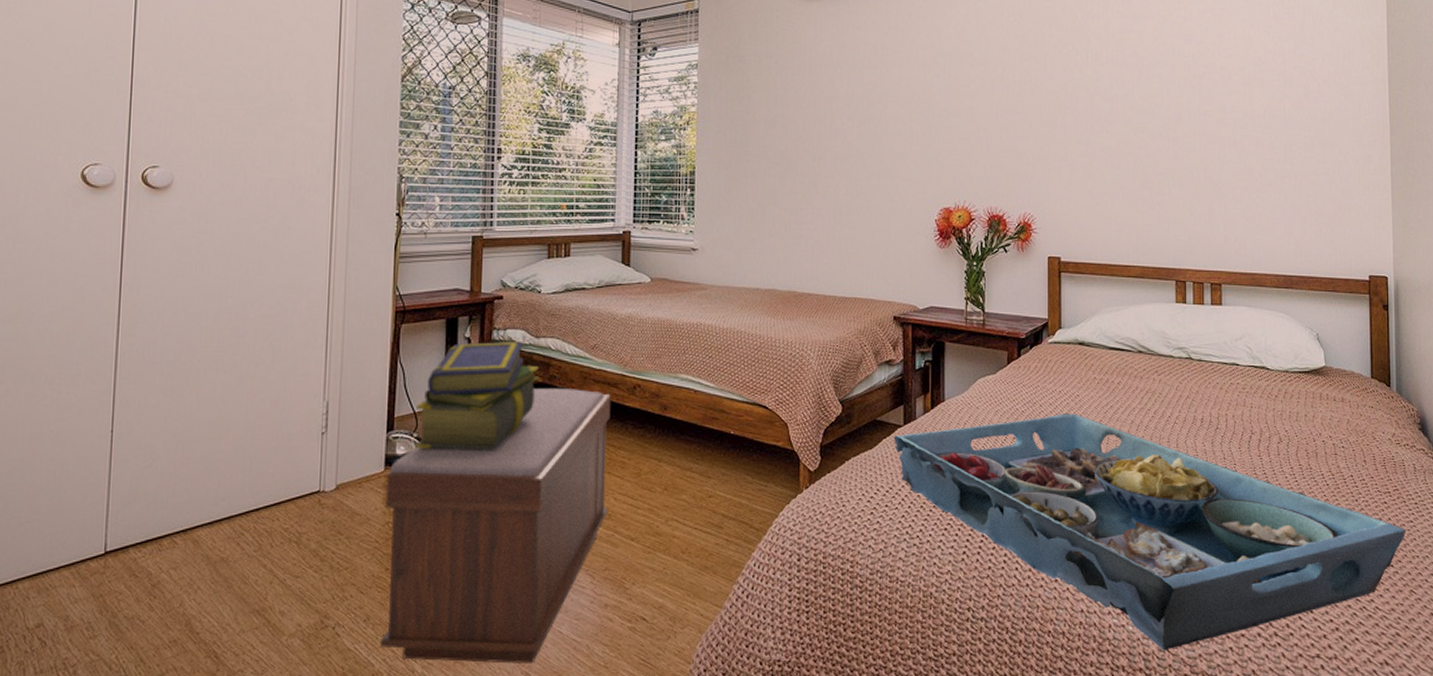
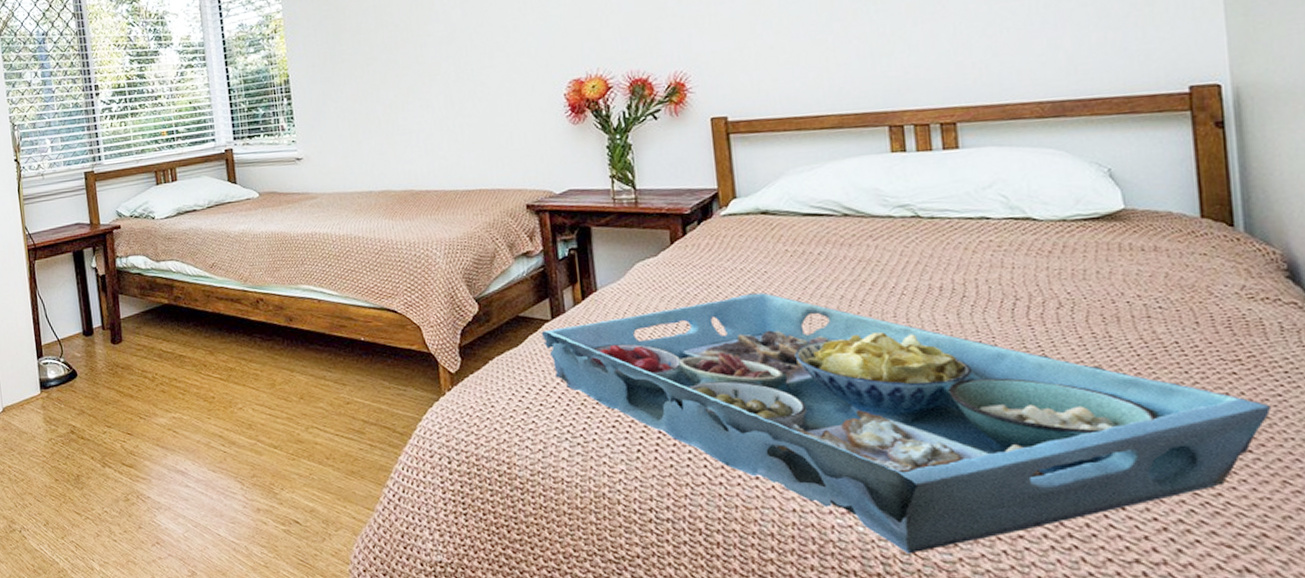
bench: present [381,389,611,664] -> none [43,307,248,563]
stack of books: present [416,341,540,450] -> none [59,266,165,373]

